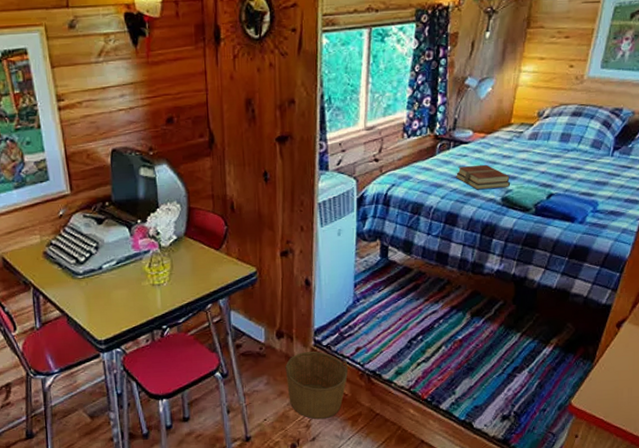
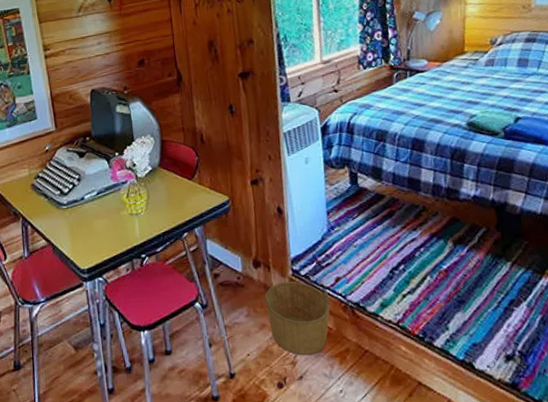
books: present [455,164,511,190] -> none [416,91,474,116]

